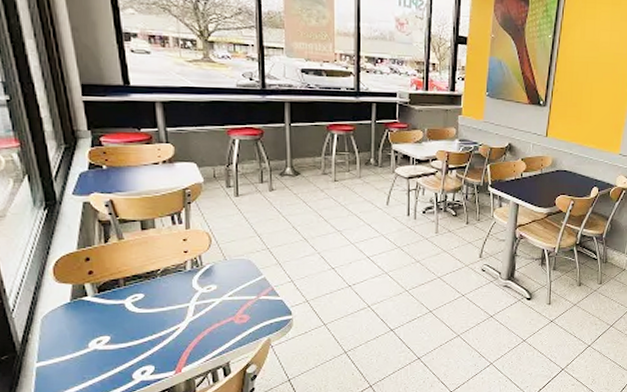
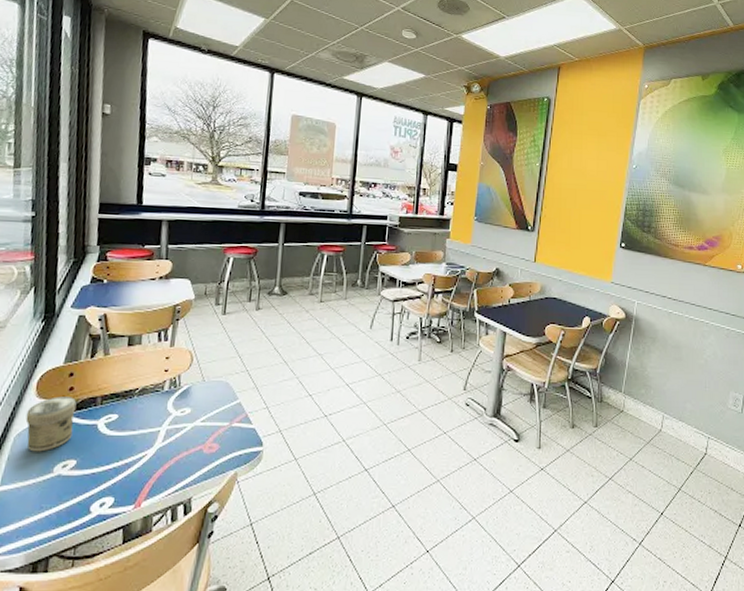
jar: none [49,280,101,331] -> present [25,396,77,452]

